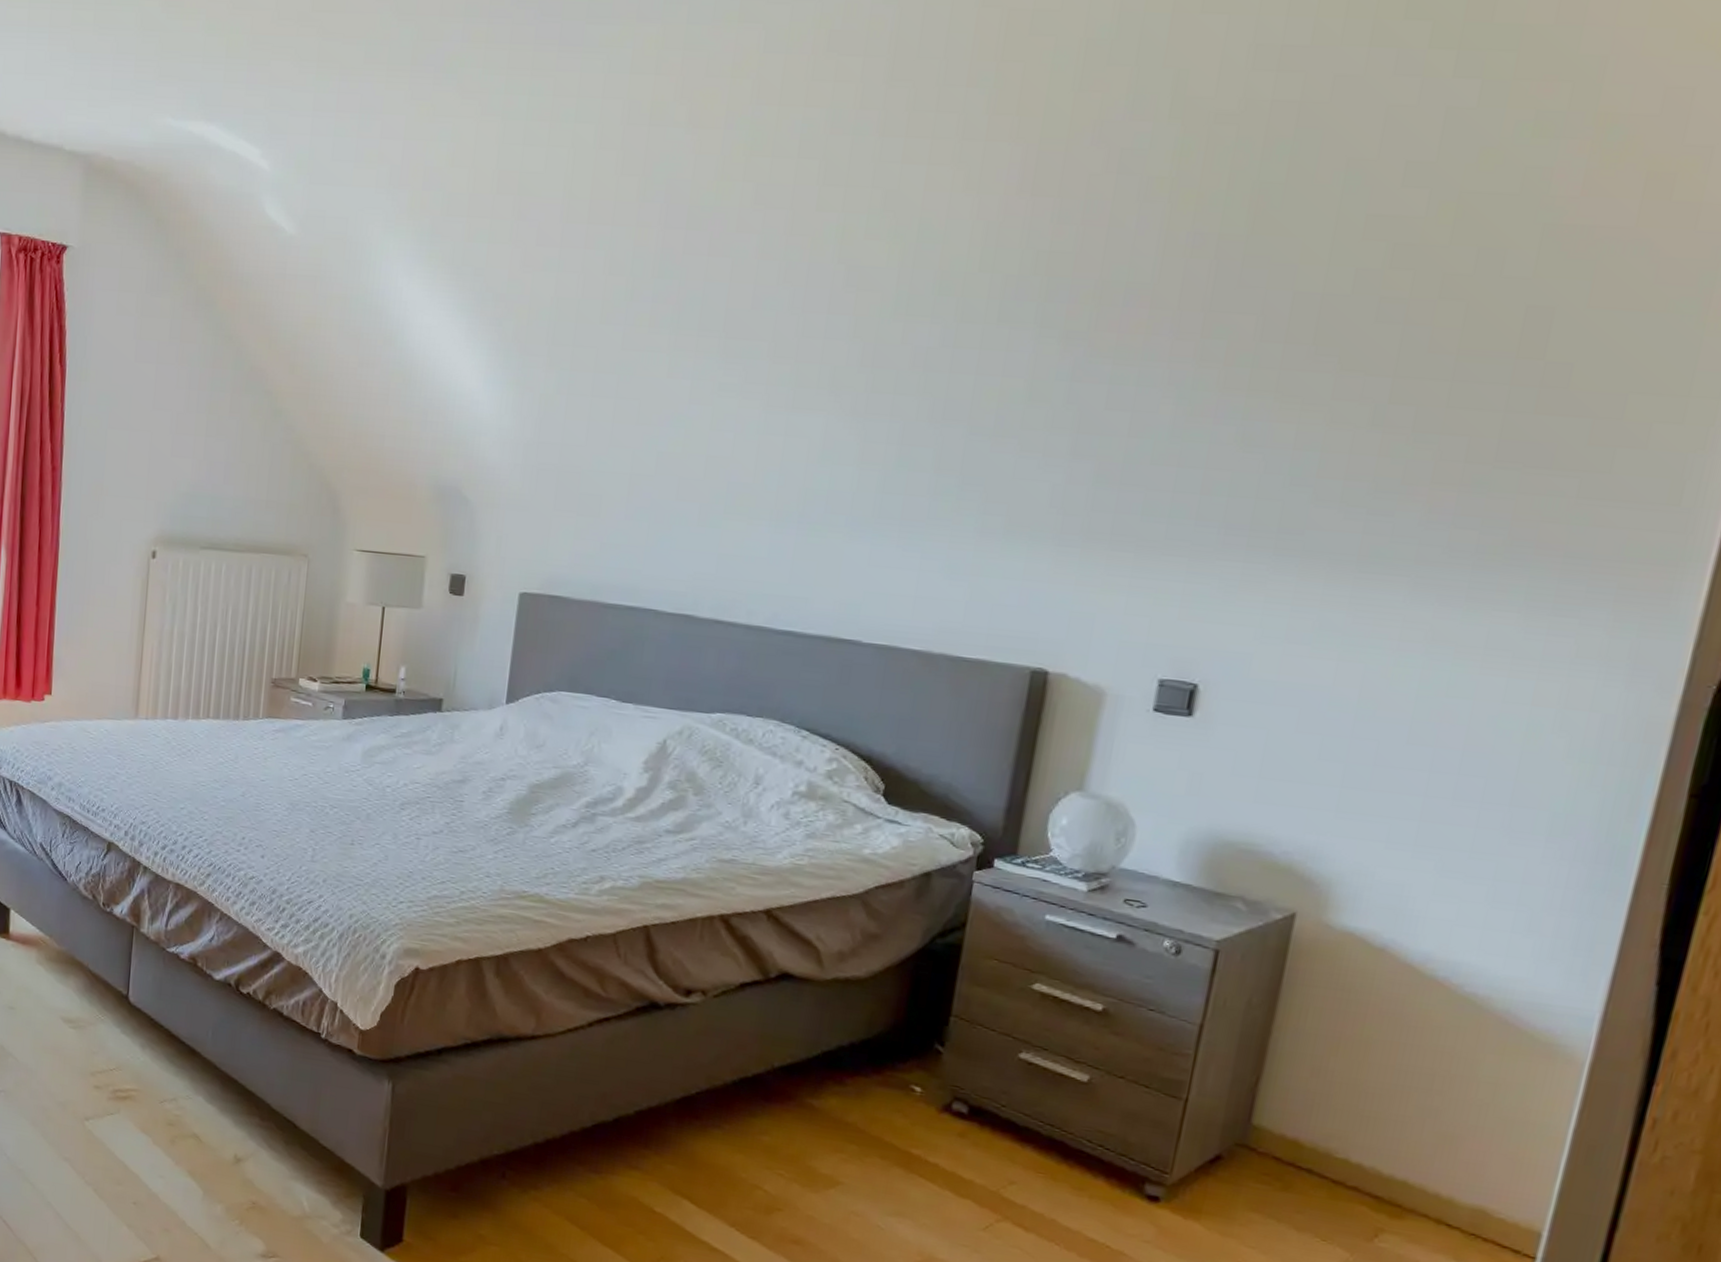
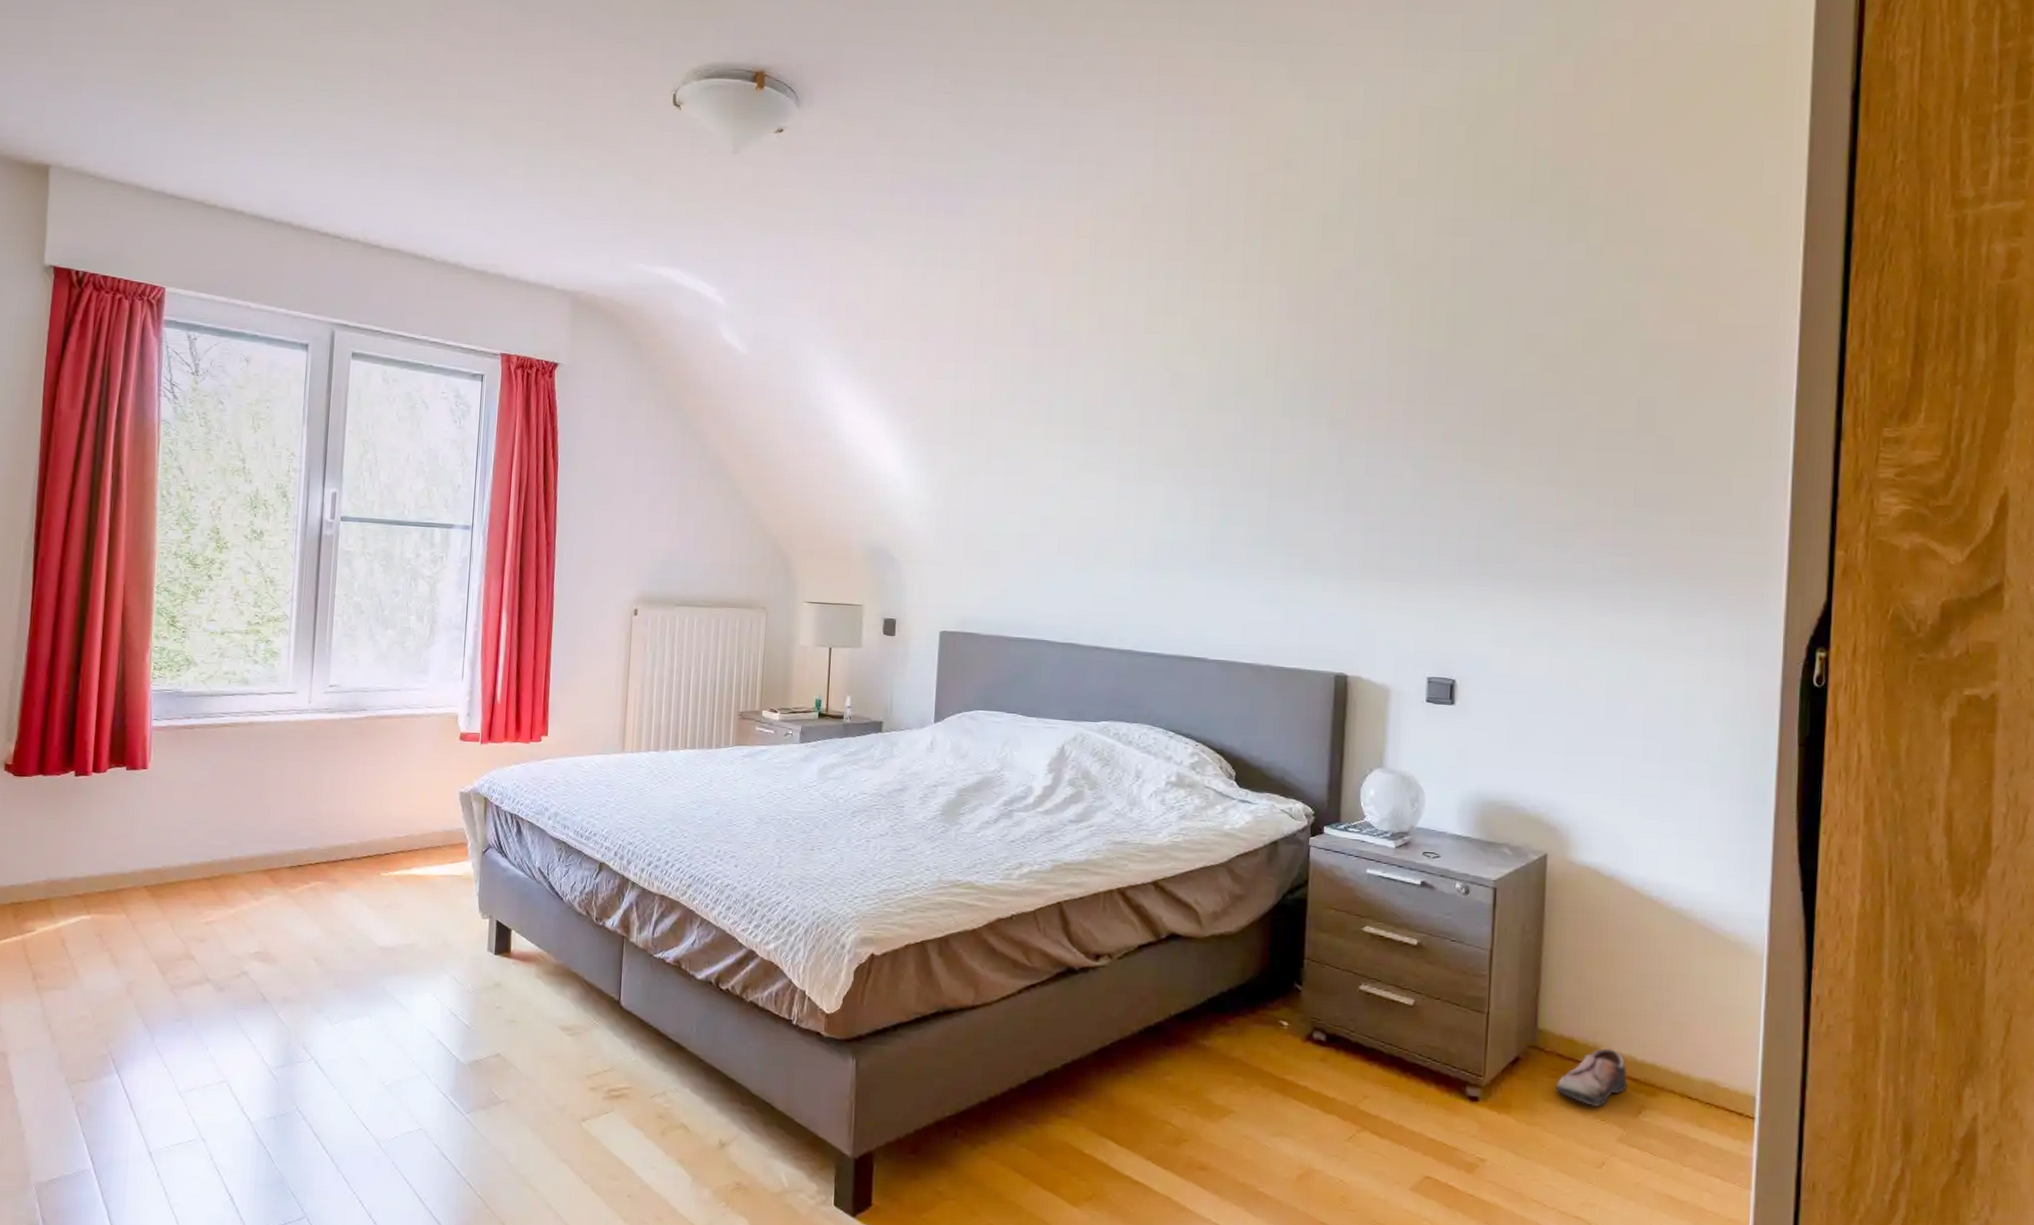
shoe: none [1265,1155,1367,1225] -> present [1555,1048,1628,1108]

